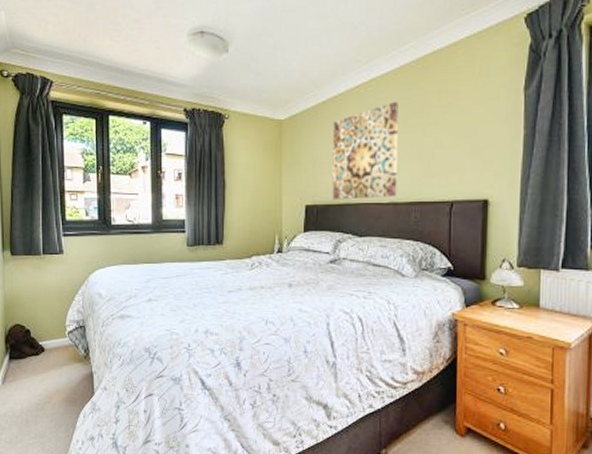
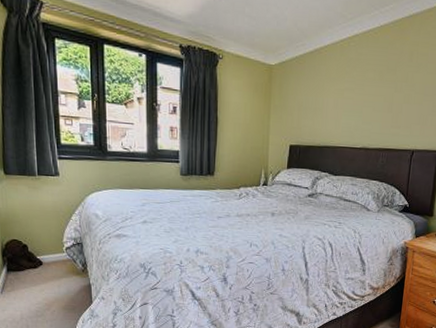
wall art: present [332,101,398,200] -> none [313,58,376,143]

